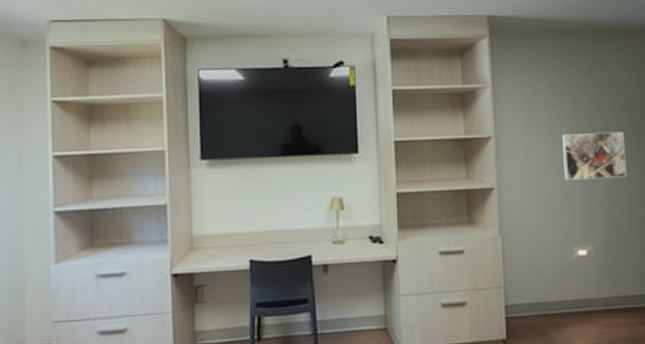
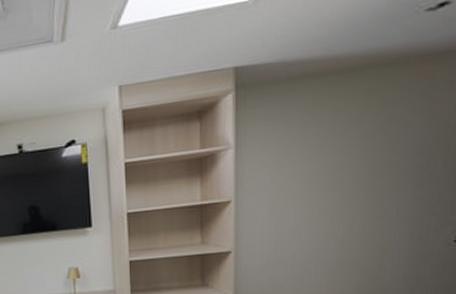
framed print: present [561,131,627,181] -> none [314,181,398,240]

